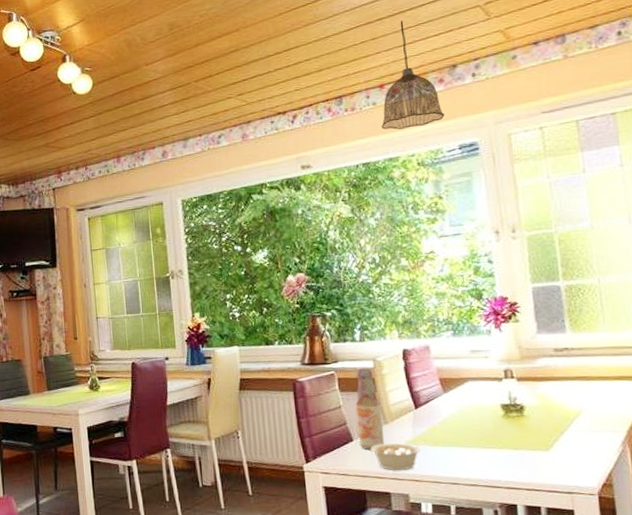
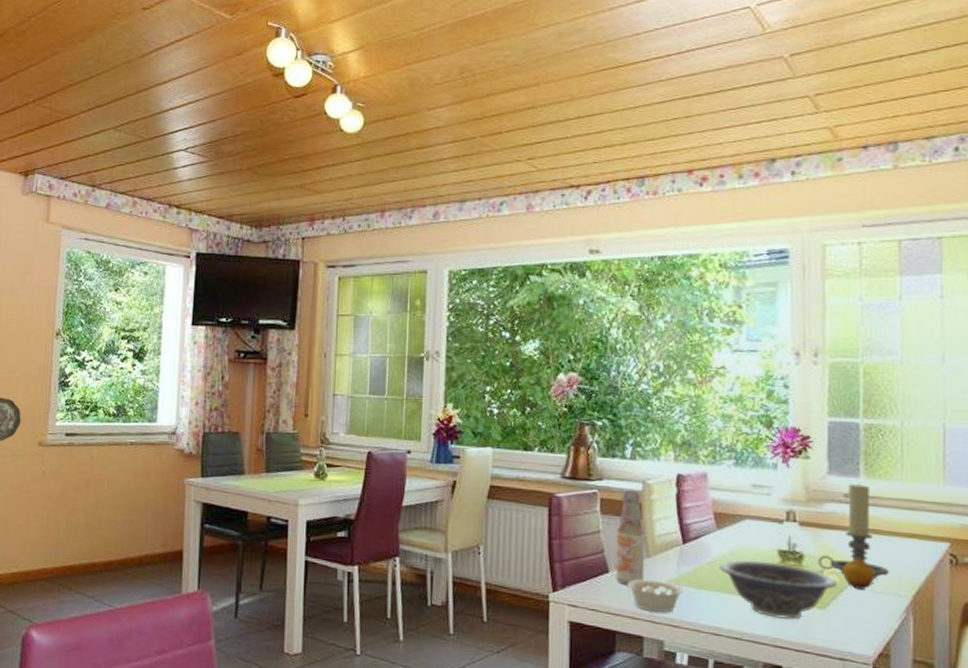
pendant lamp: present [381,21,445,130] -> none [684,101,756,223]
decorative bowl: none [450,415,557,464] -> present [719,560,837,620]
candle holder: none [538,338,604,420] -> present [818,483,890,579]
fruit: none [561,404,591,430] -> present [843,559,875,589]

